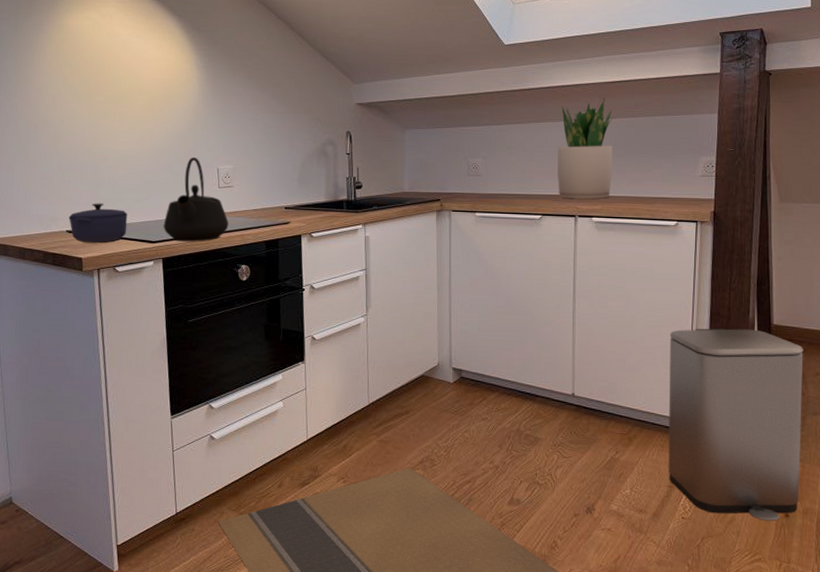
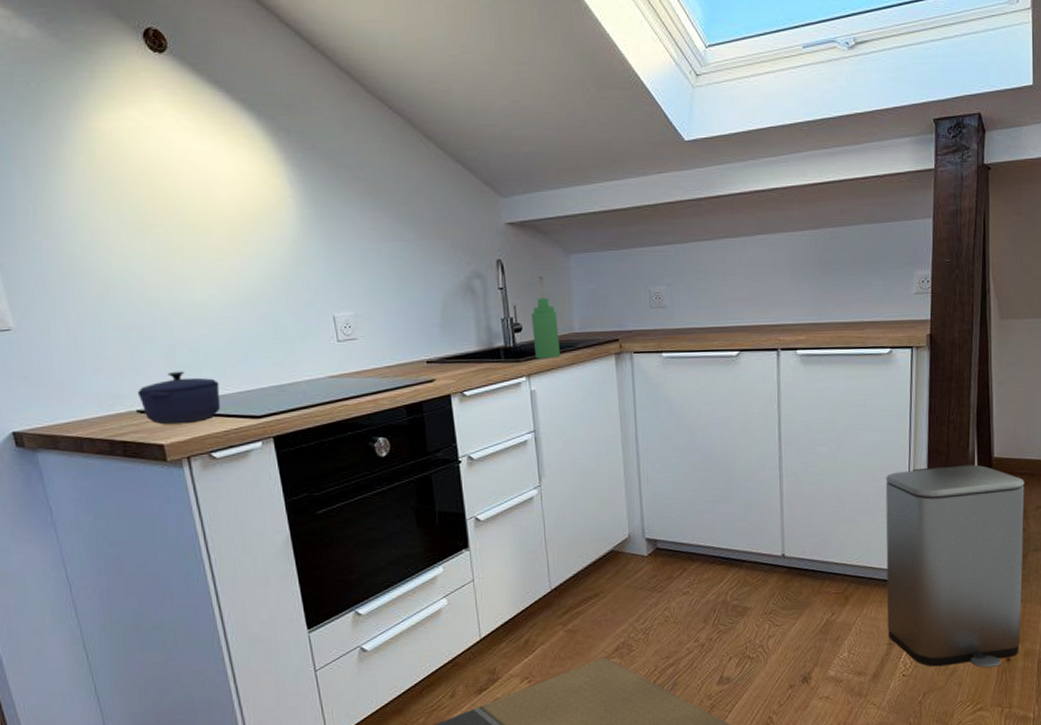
kettle: present [163,156,229,242] -> none [269,302,356,414]
soap dispenser: none [370,145,392,212] -> present [531,275,560,359]
planter: present [558,97,614,200] -> none [754,203,818,330]

